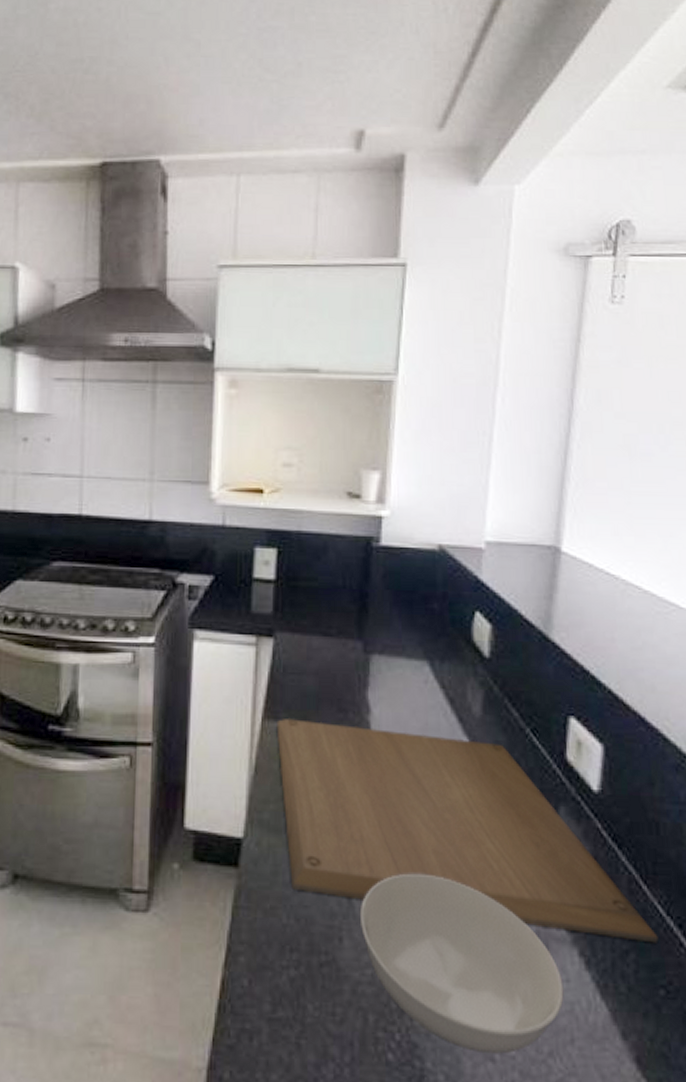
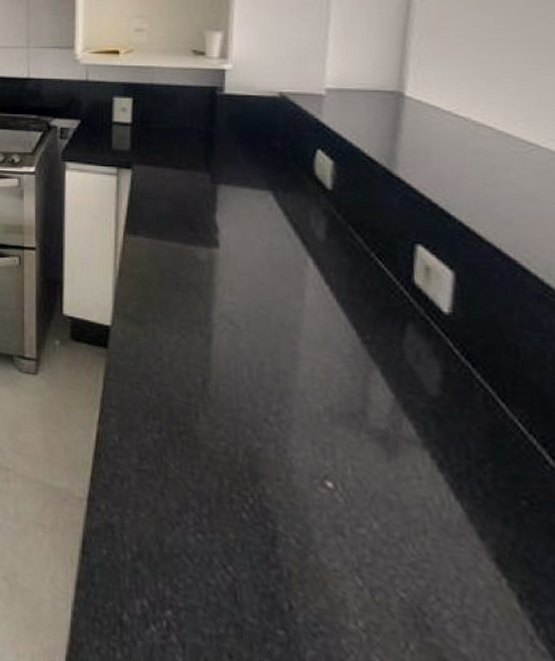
chopping board: present [276,719,659,943] -> none [136,234,520,458]
bowl: present [361,873,564,1054] -> none [214,367,416,532]

